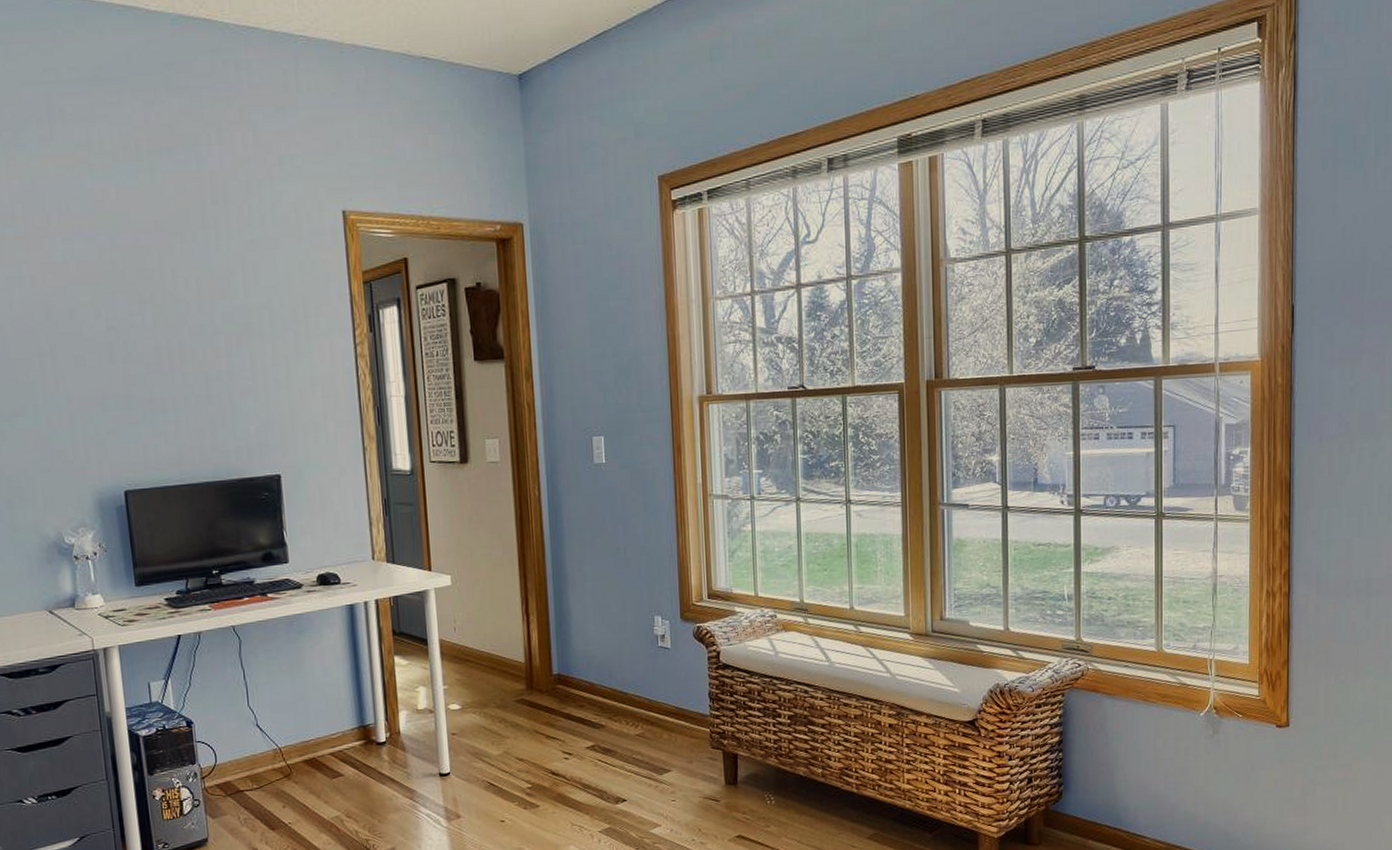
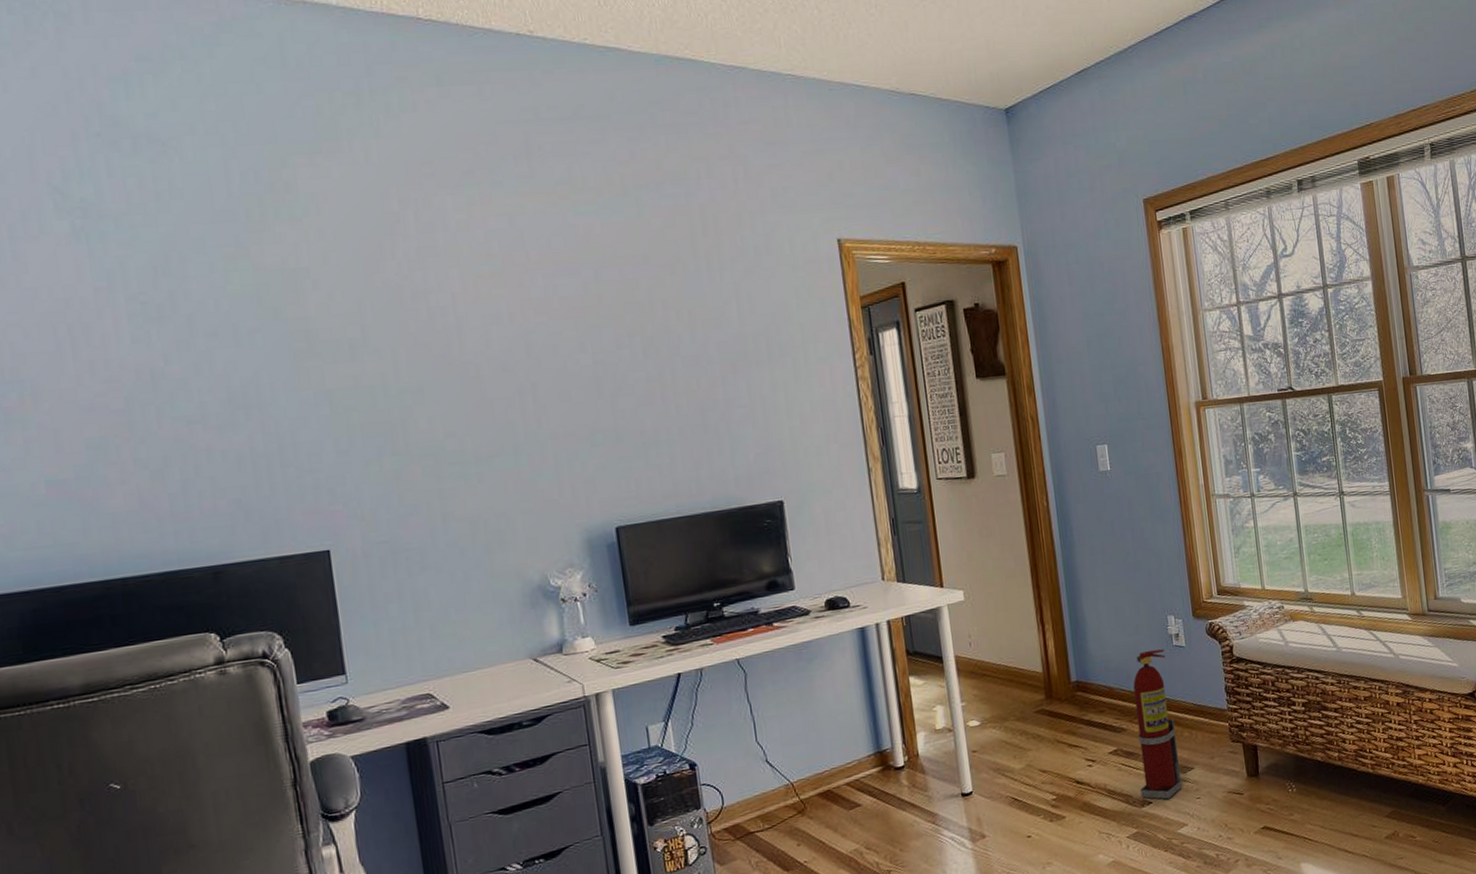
fire extinguisher: none [614,649,658,799] -> present [1133,649,1183,800]

